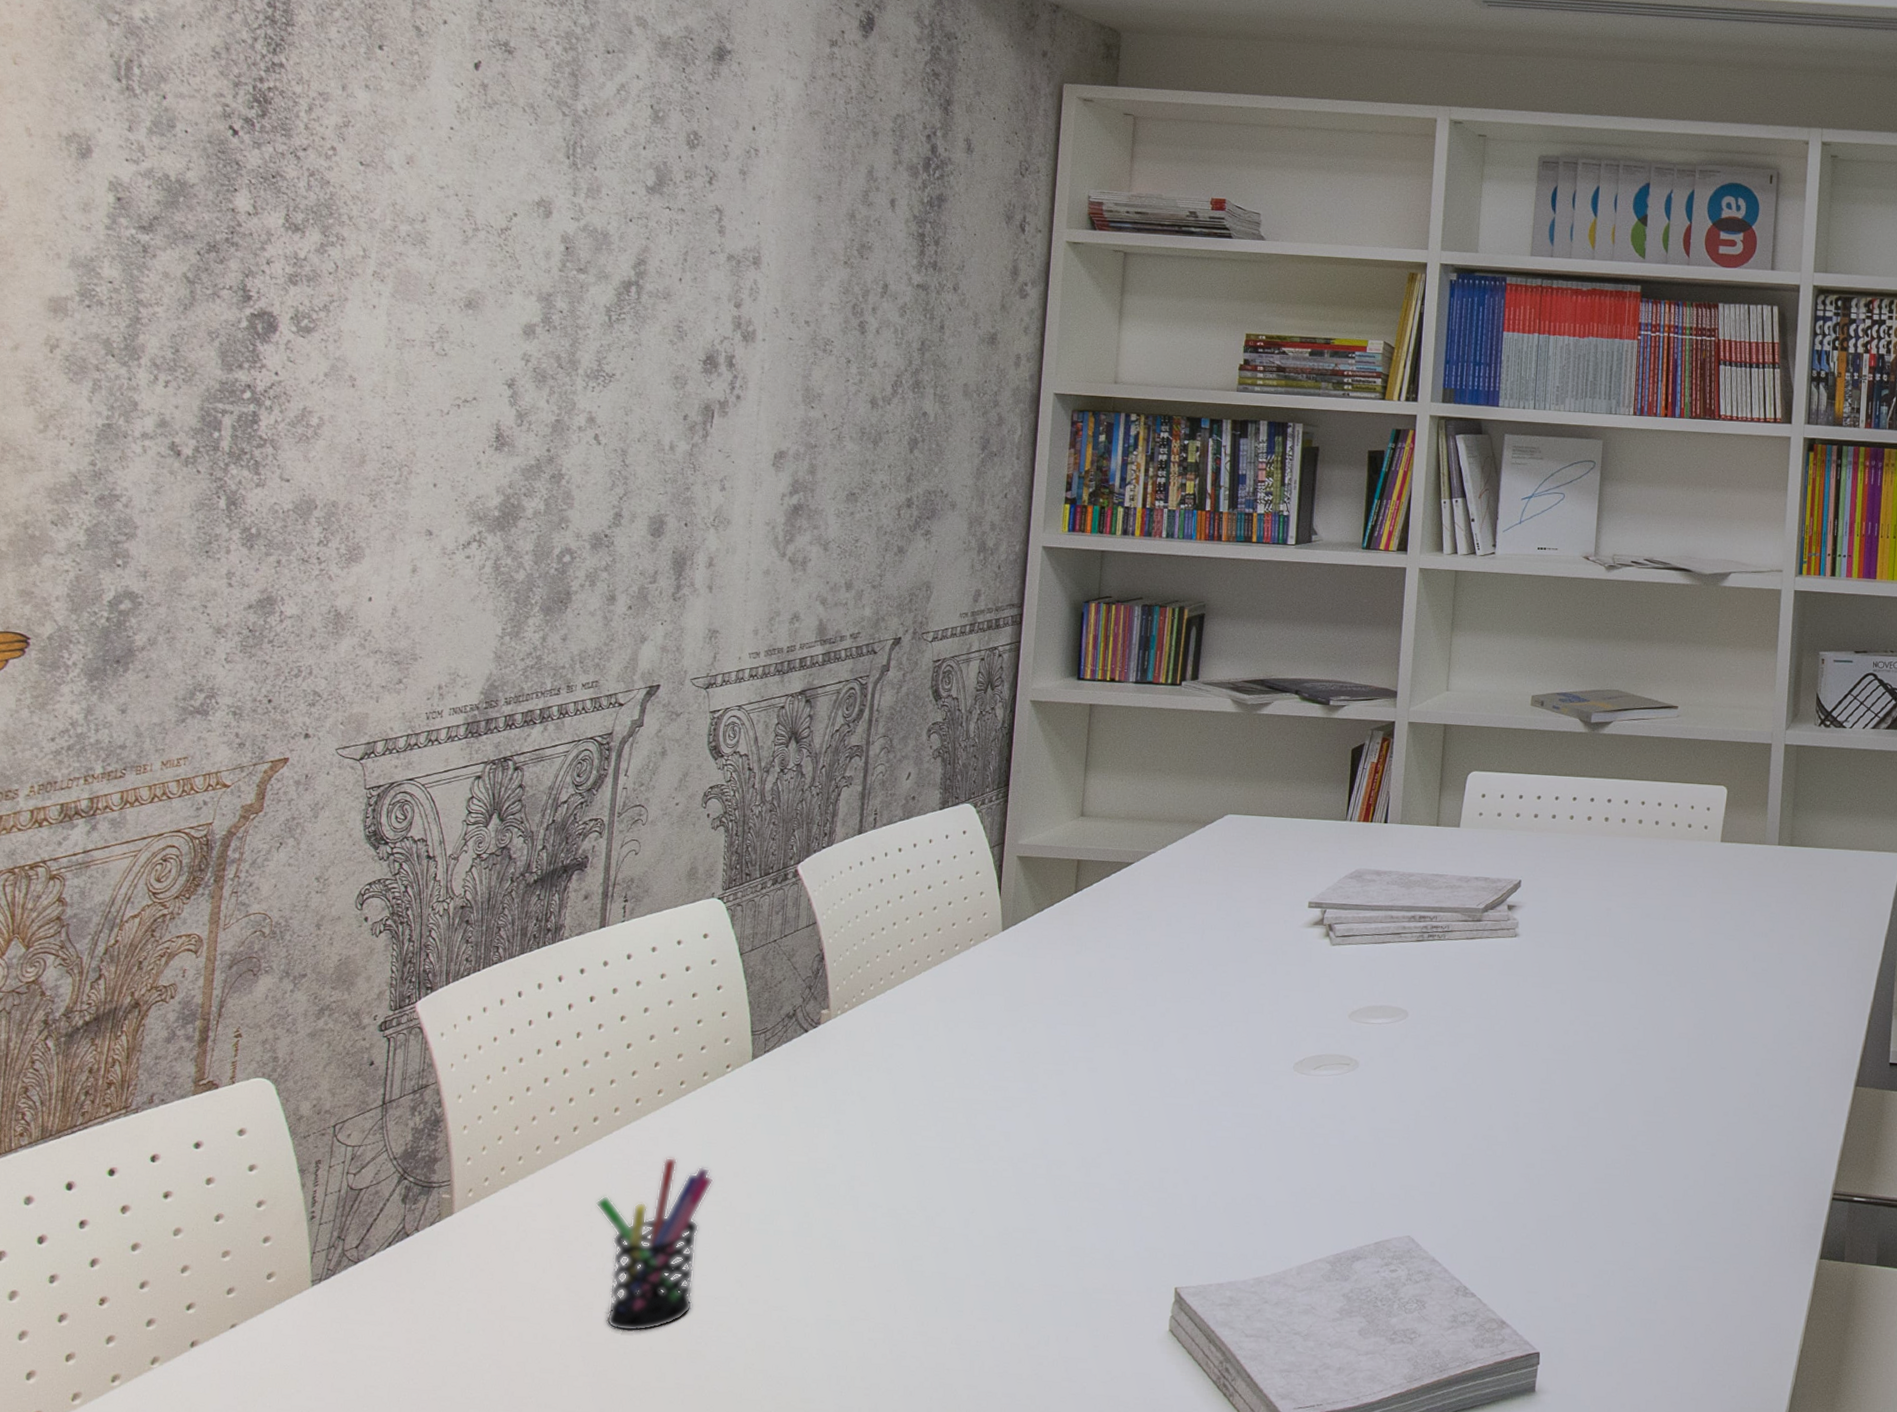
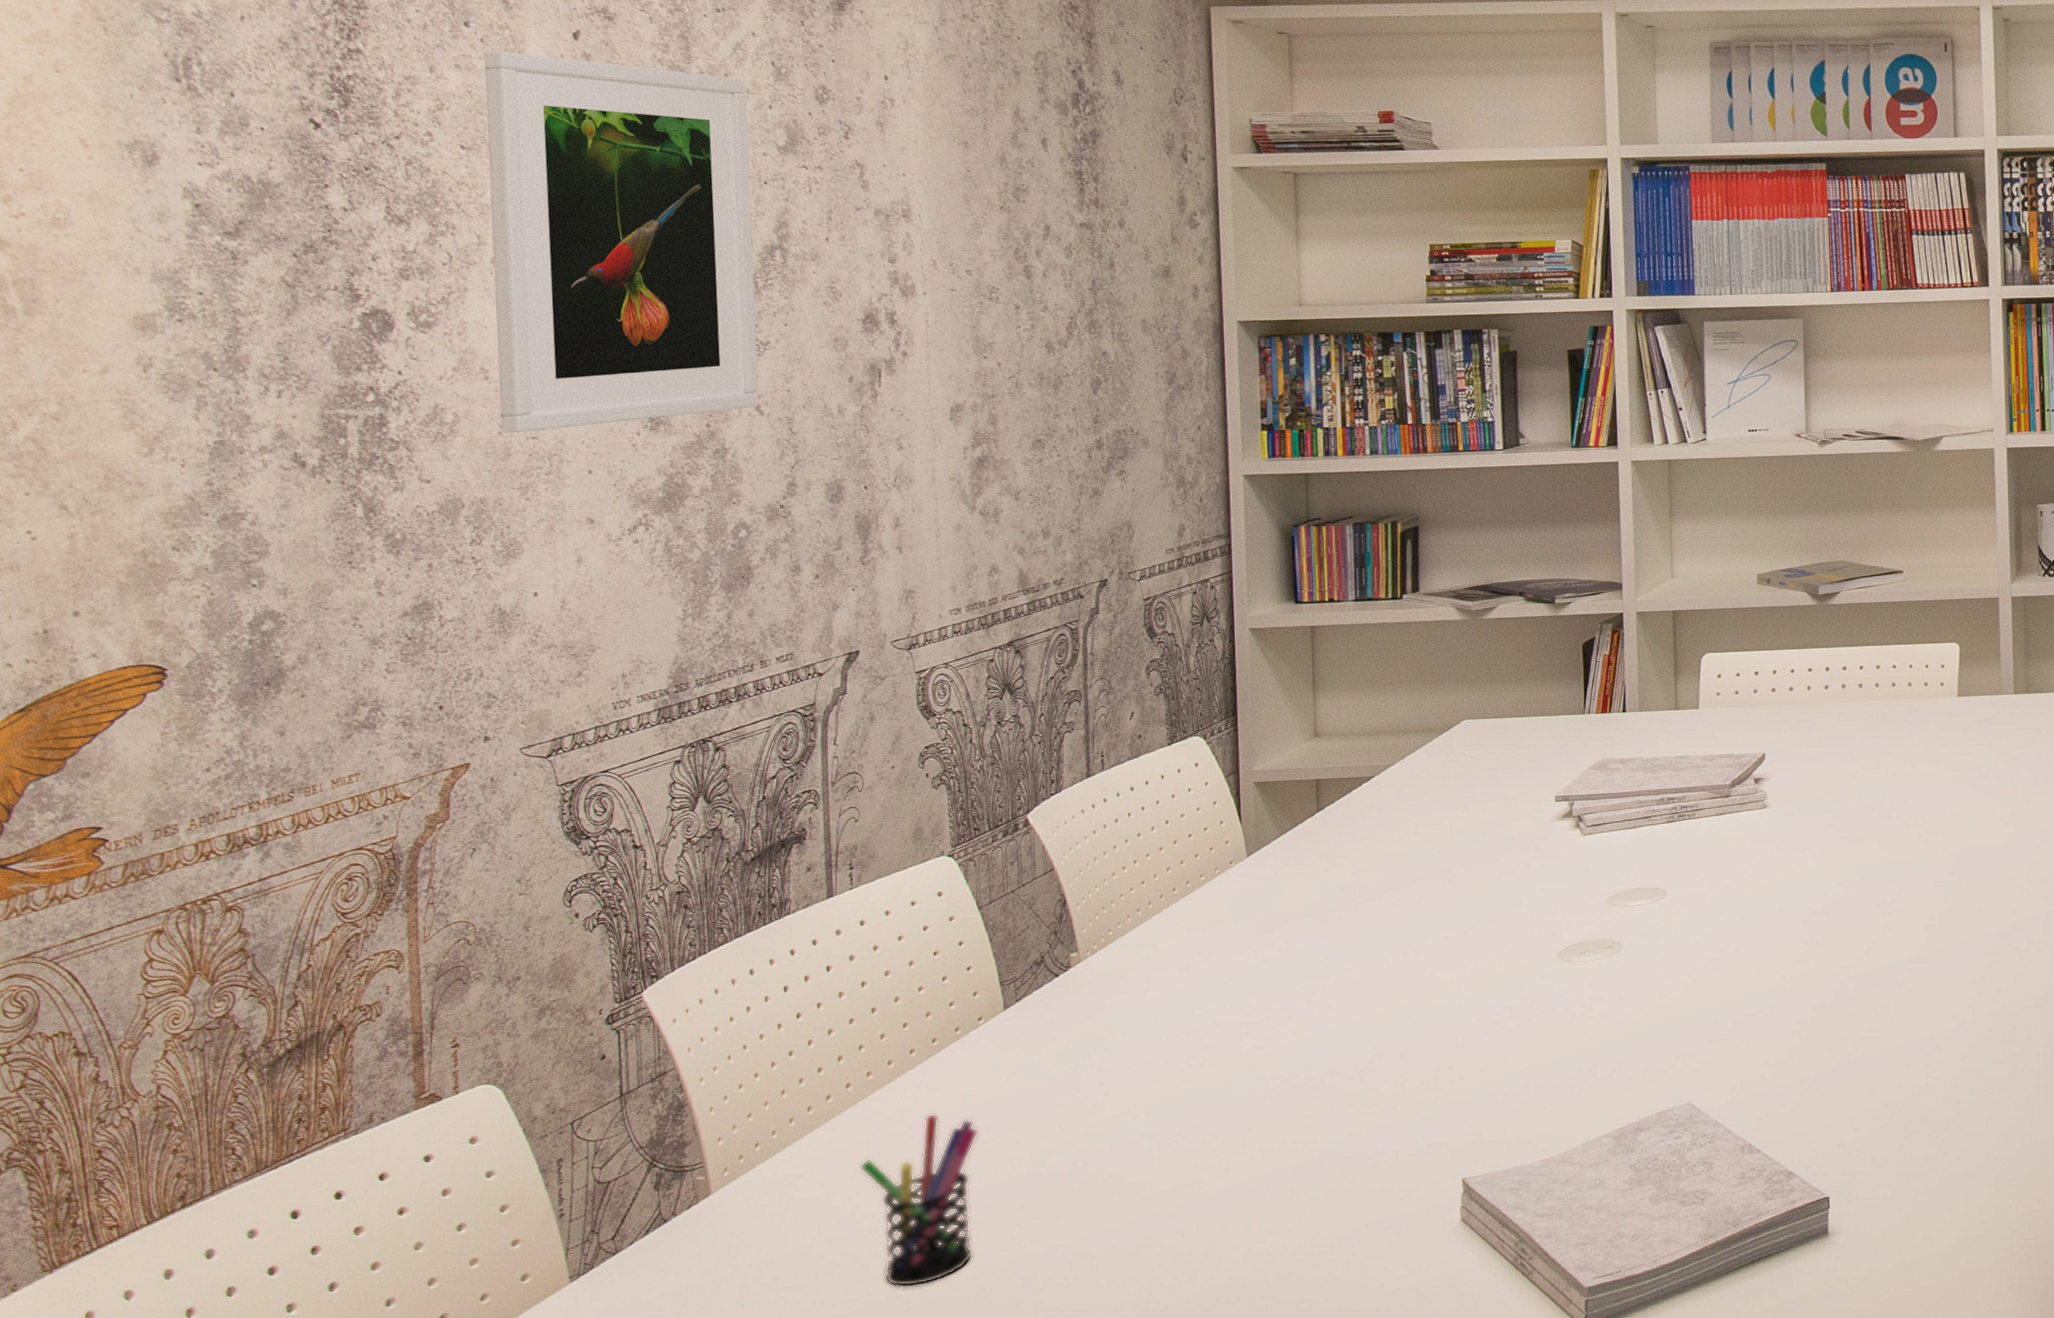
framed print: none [360,74,625,442] -> present [484,51,759,434]

